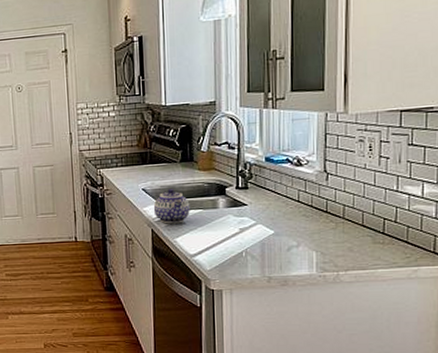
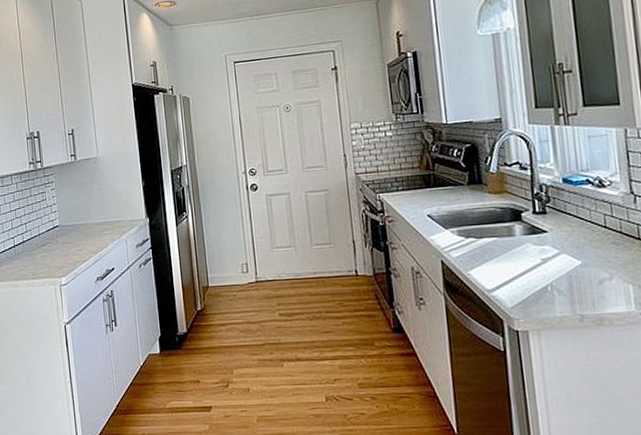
teapot: present [153,188,190,224] -> none [441,213,484,255]

